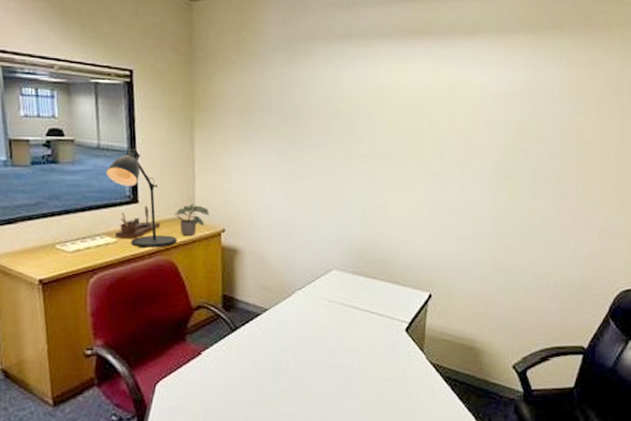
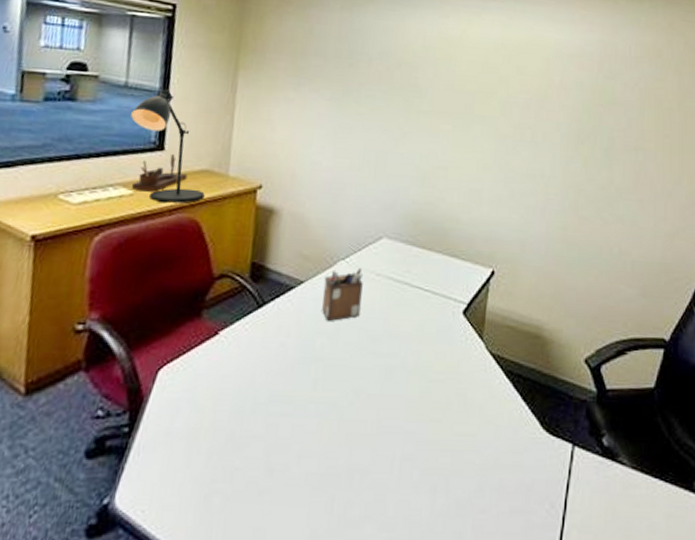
potted plant: present [174,204,209,236] -> none [204,154,246,191]
desk organizer: none [284,296,318,341] -> present [322,268,364,321]

